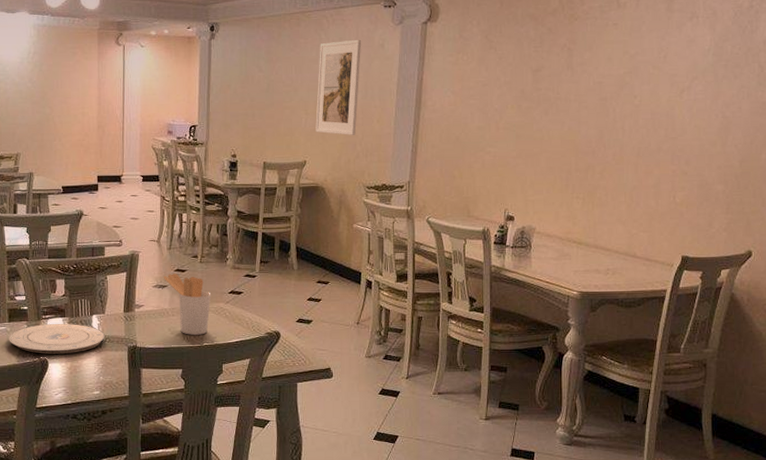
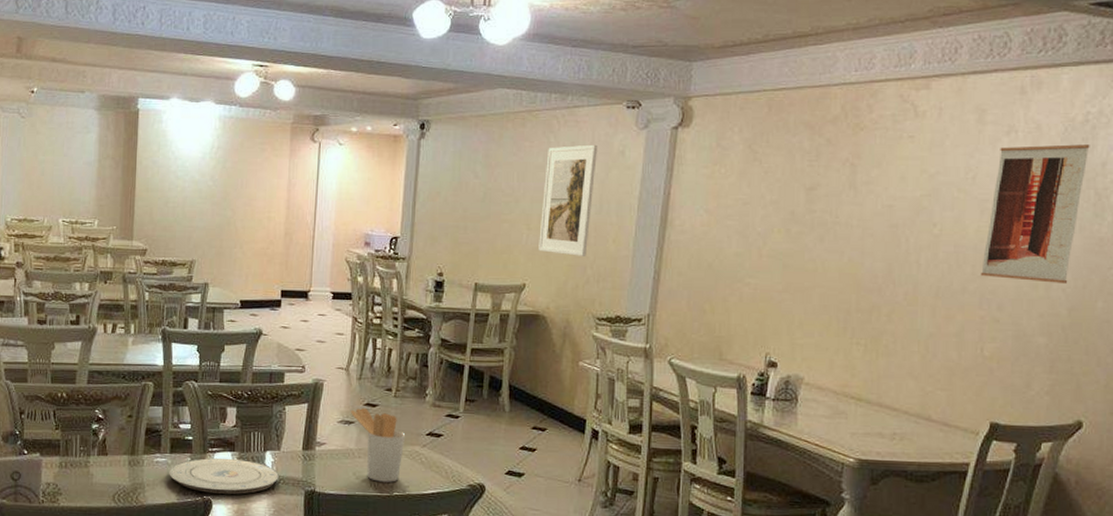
wall art: none [672,26,754,141] -> present [981,144,1090,285]

